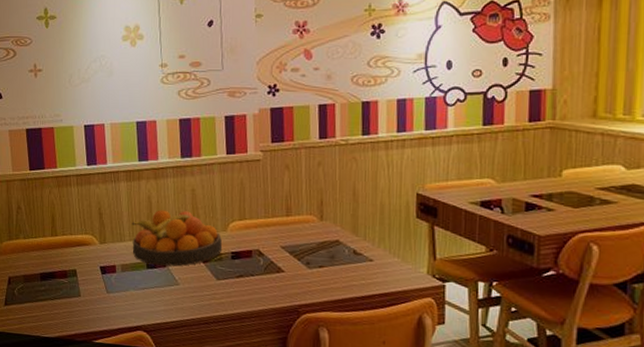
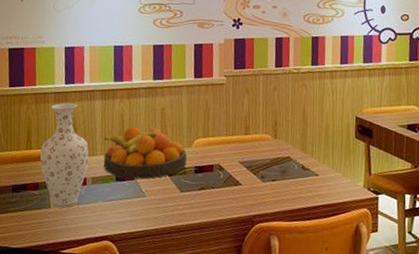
vase: none [67,185,117,297] -> present [40,102,89,208]

